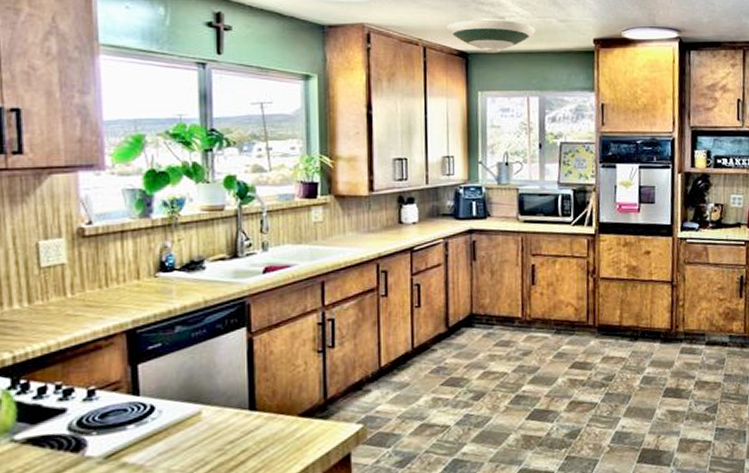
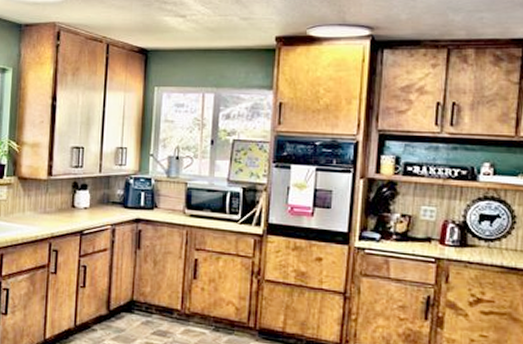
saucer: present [446,19,536,54] -> none [129,18,216,51]

